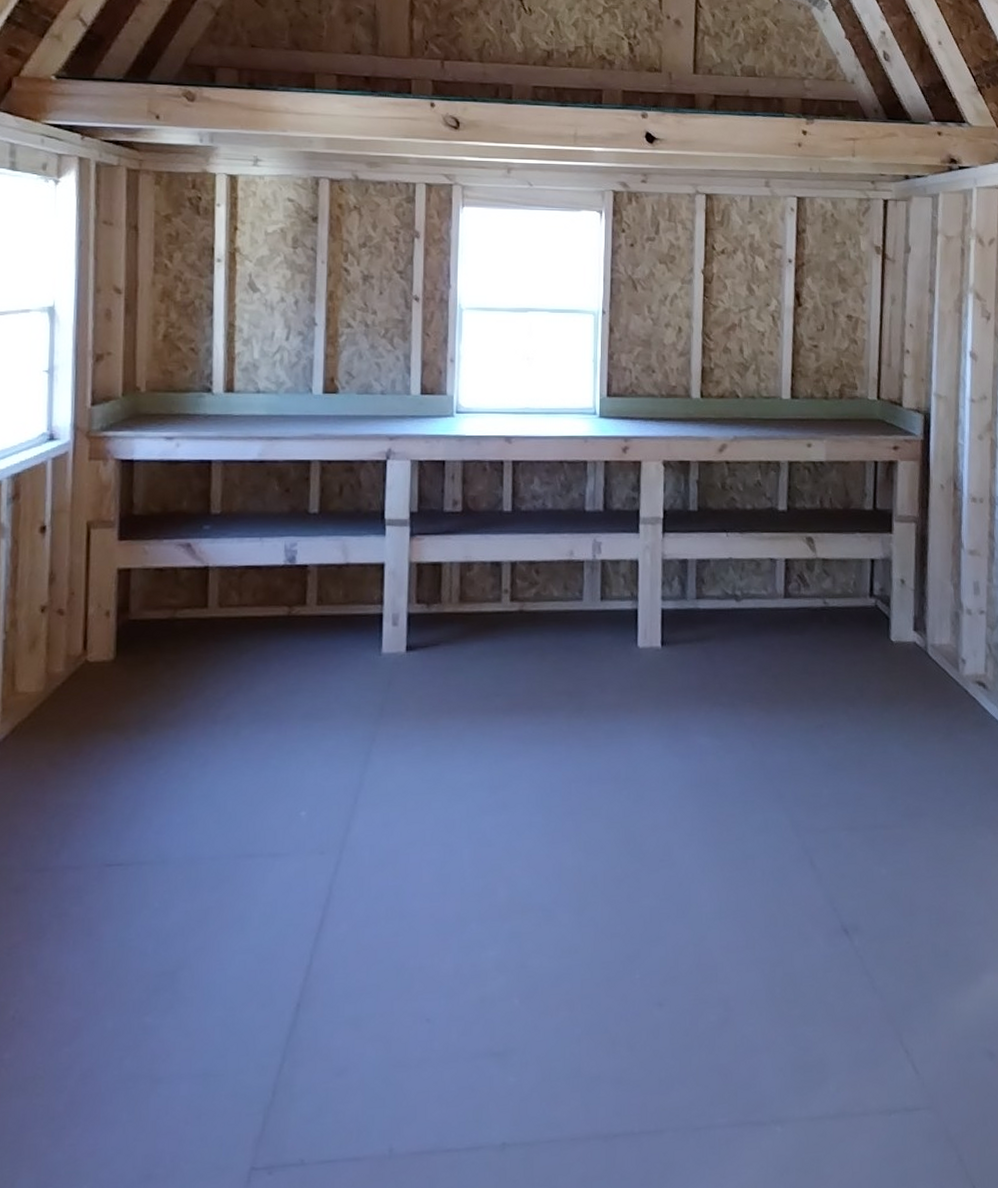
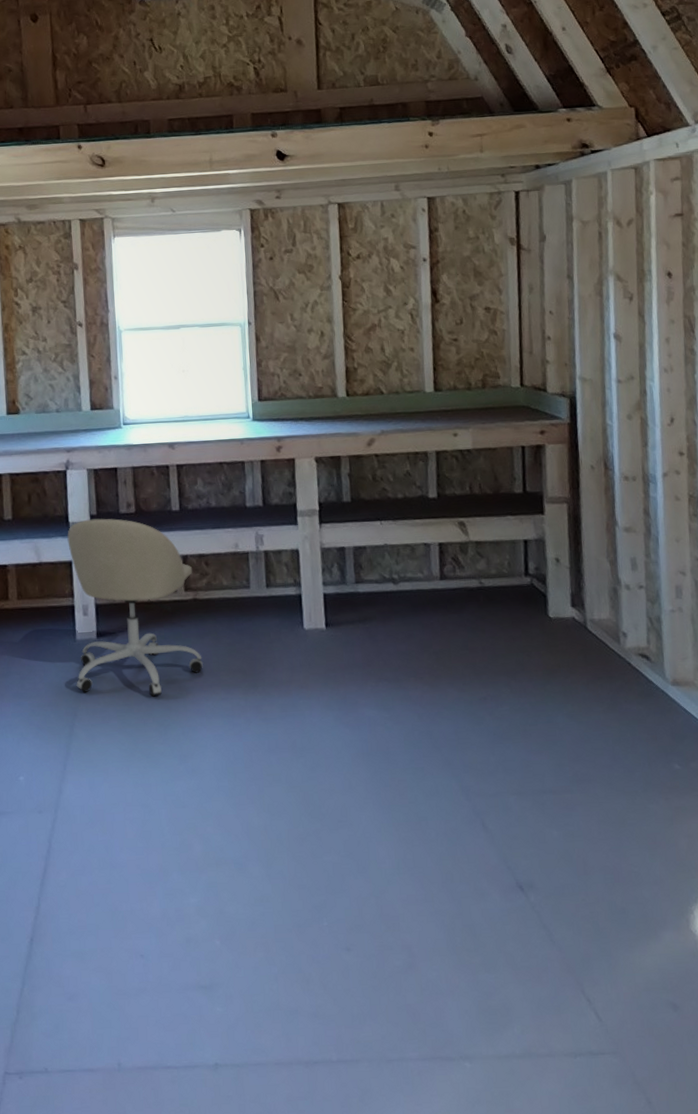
office chair: none [377,516,524,720] -> present [67,518,203,697]

